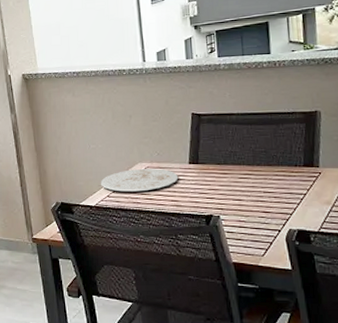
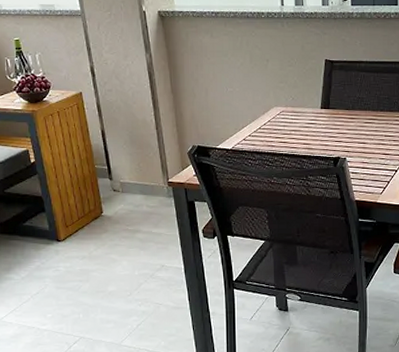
plate: present [100,169,179,192] -> none [237,113,311,135]

